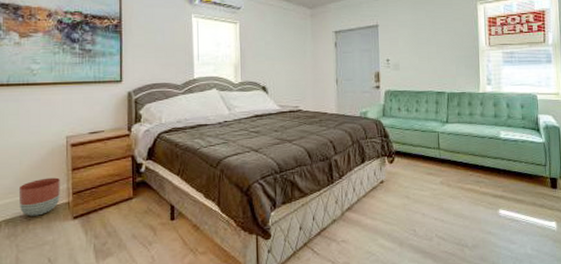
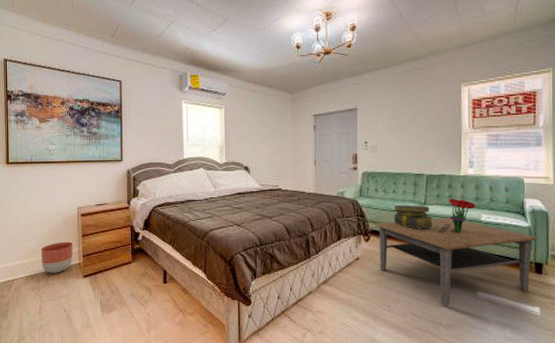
coffee table: none [398,136,552,226] -> present [374,218,538,305]
stack of books: none [416,123,457,148] -> present [393,204,435,229]
bouquet: none [469,116,495,151] -> present [449,198,476,233]

